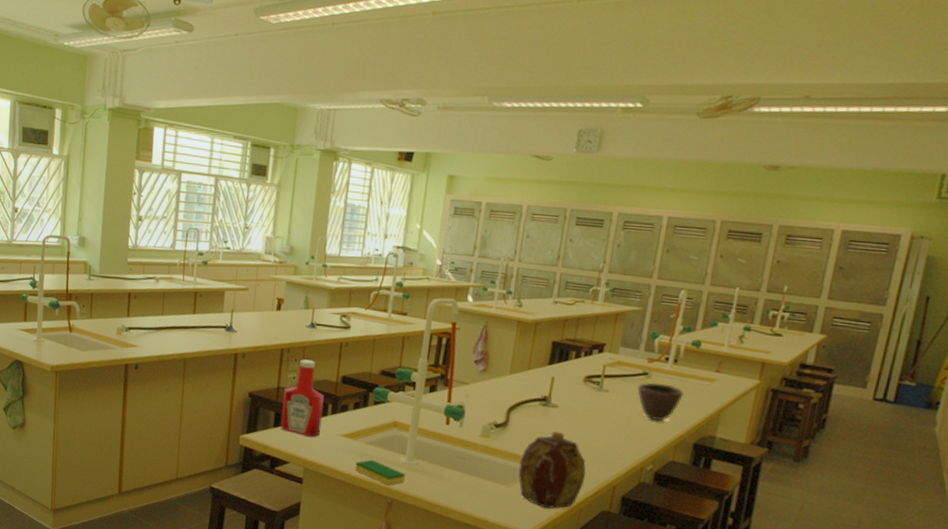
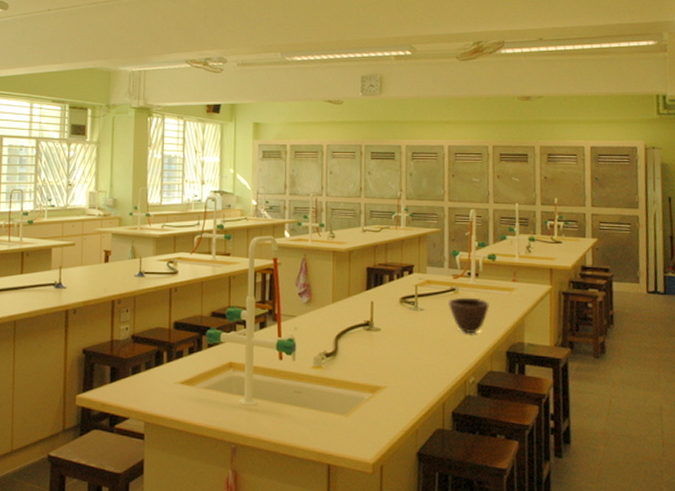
ketchup bottle: present [280,359,324,437] -> none [116,309,159,388]
dish sponge: present [355,459,405,486] -> none [196,404,246,430]
flask: present [518,431,587,509] -> none [353,355,416,434]

